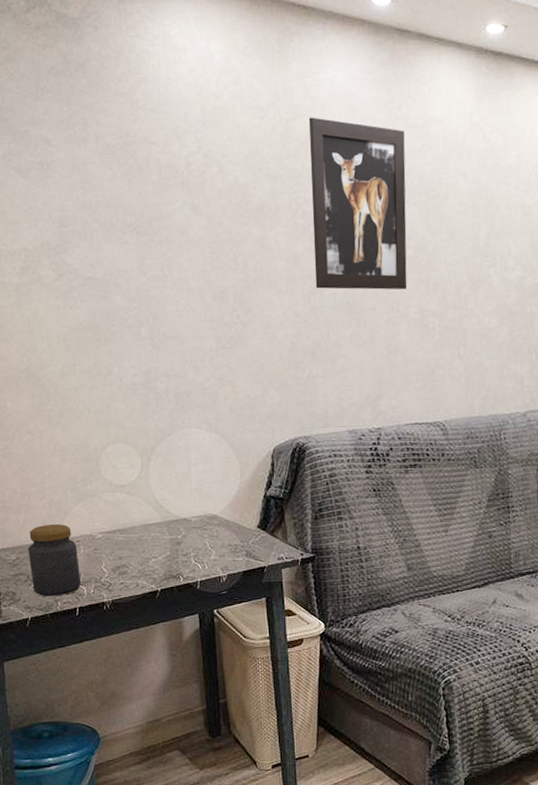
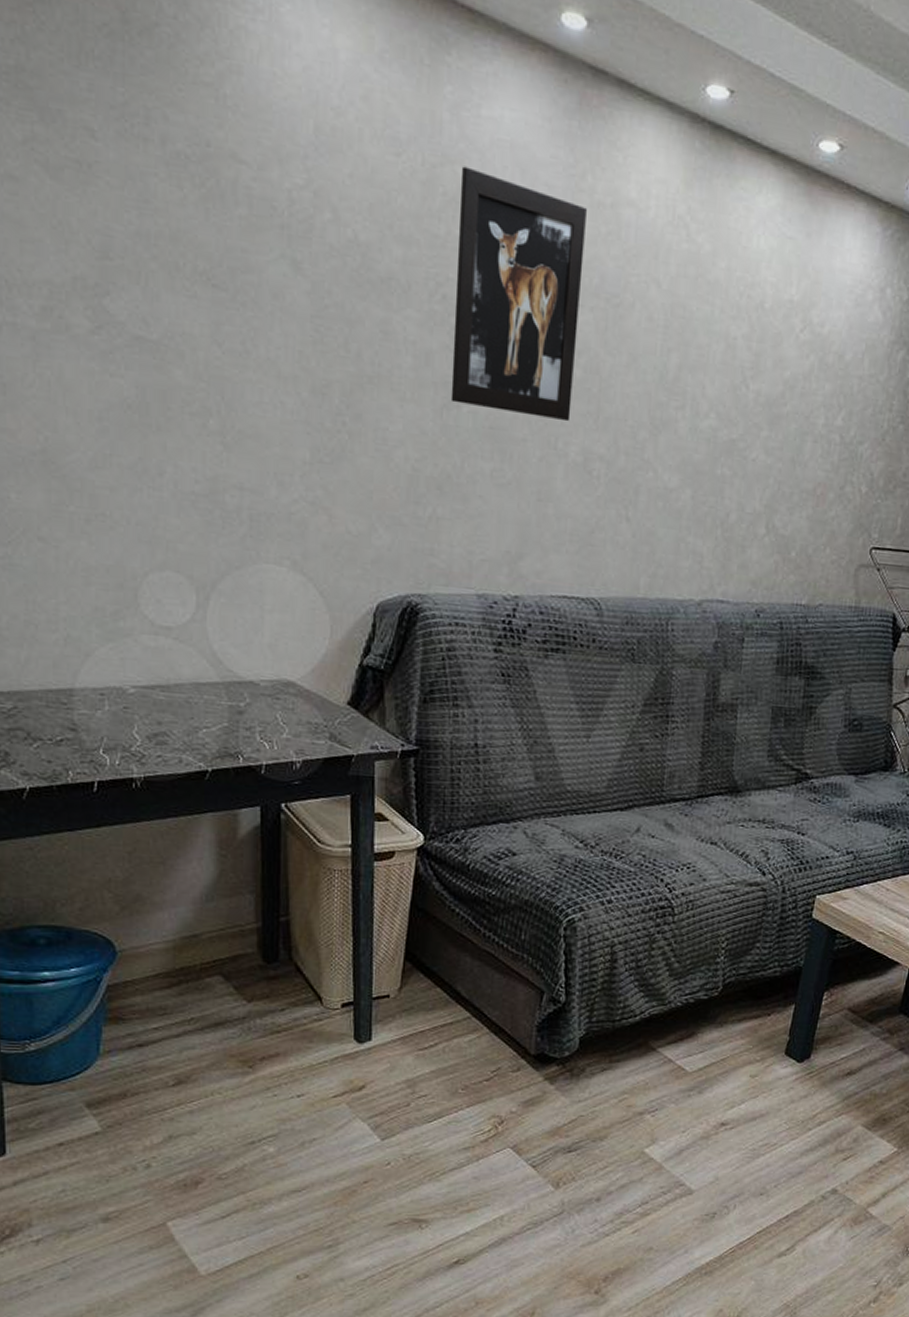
jar: present [27,523,82,597] -> none [30,666,104,764]

